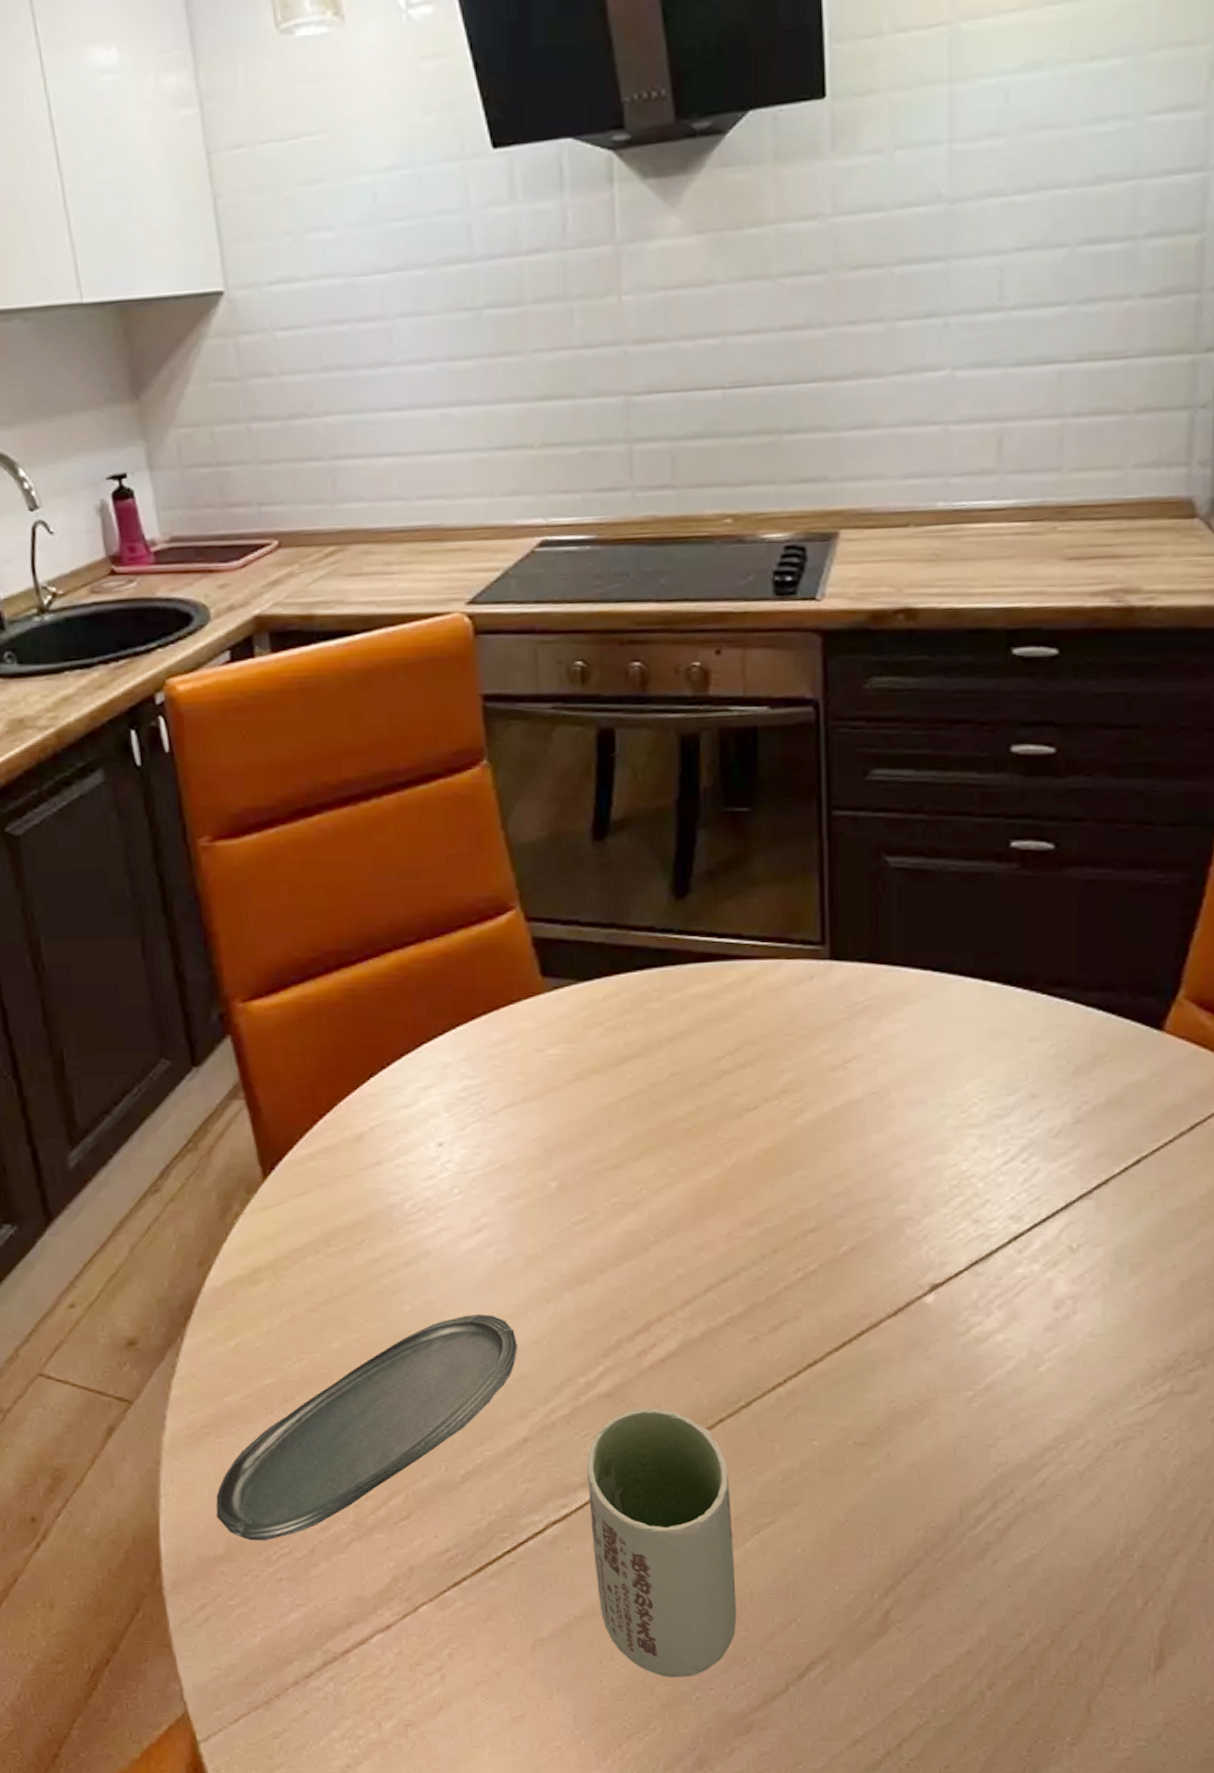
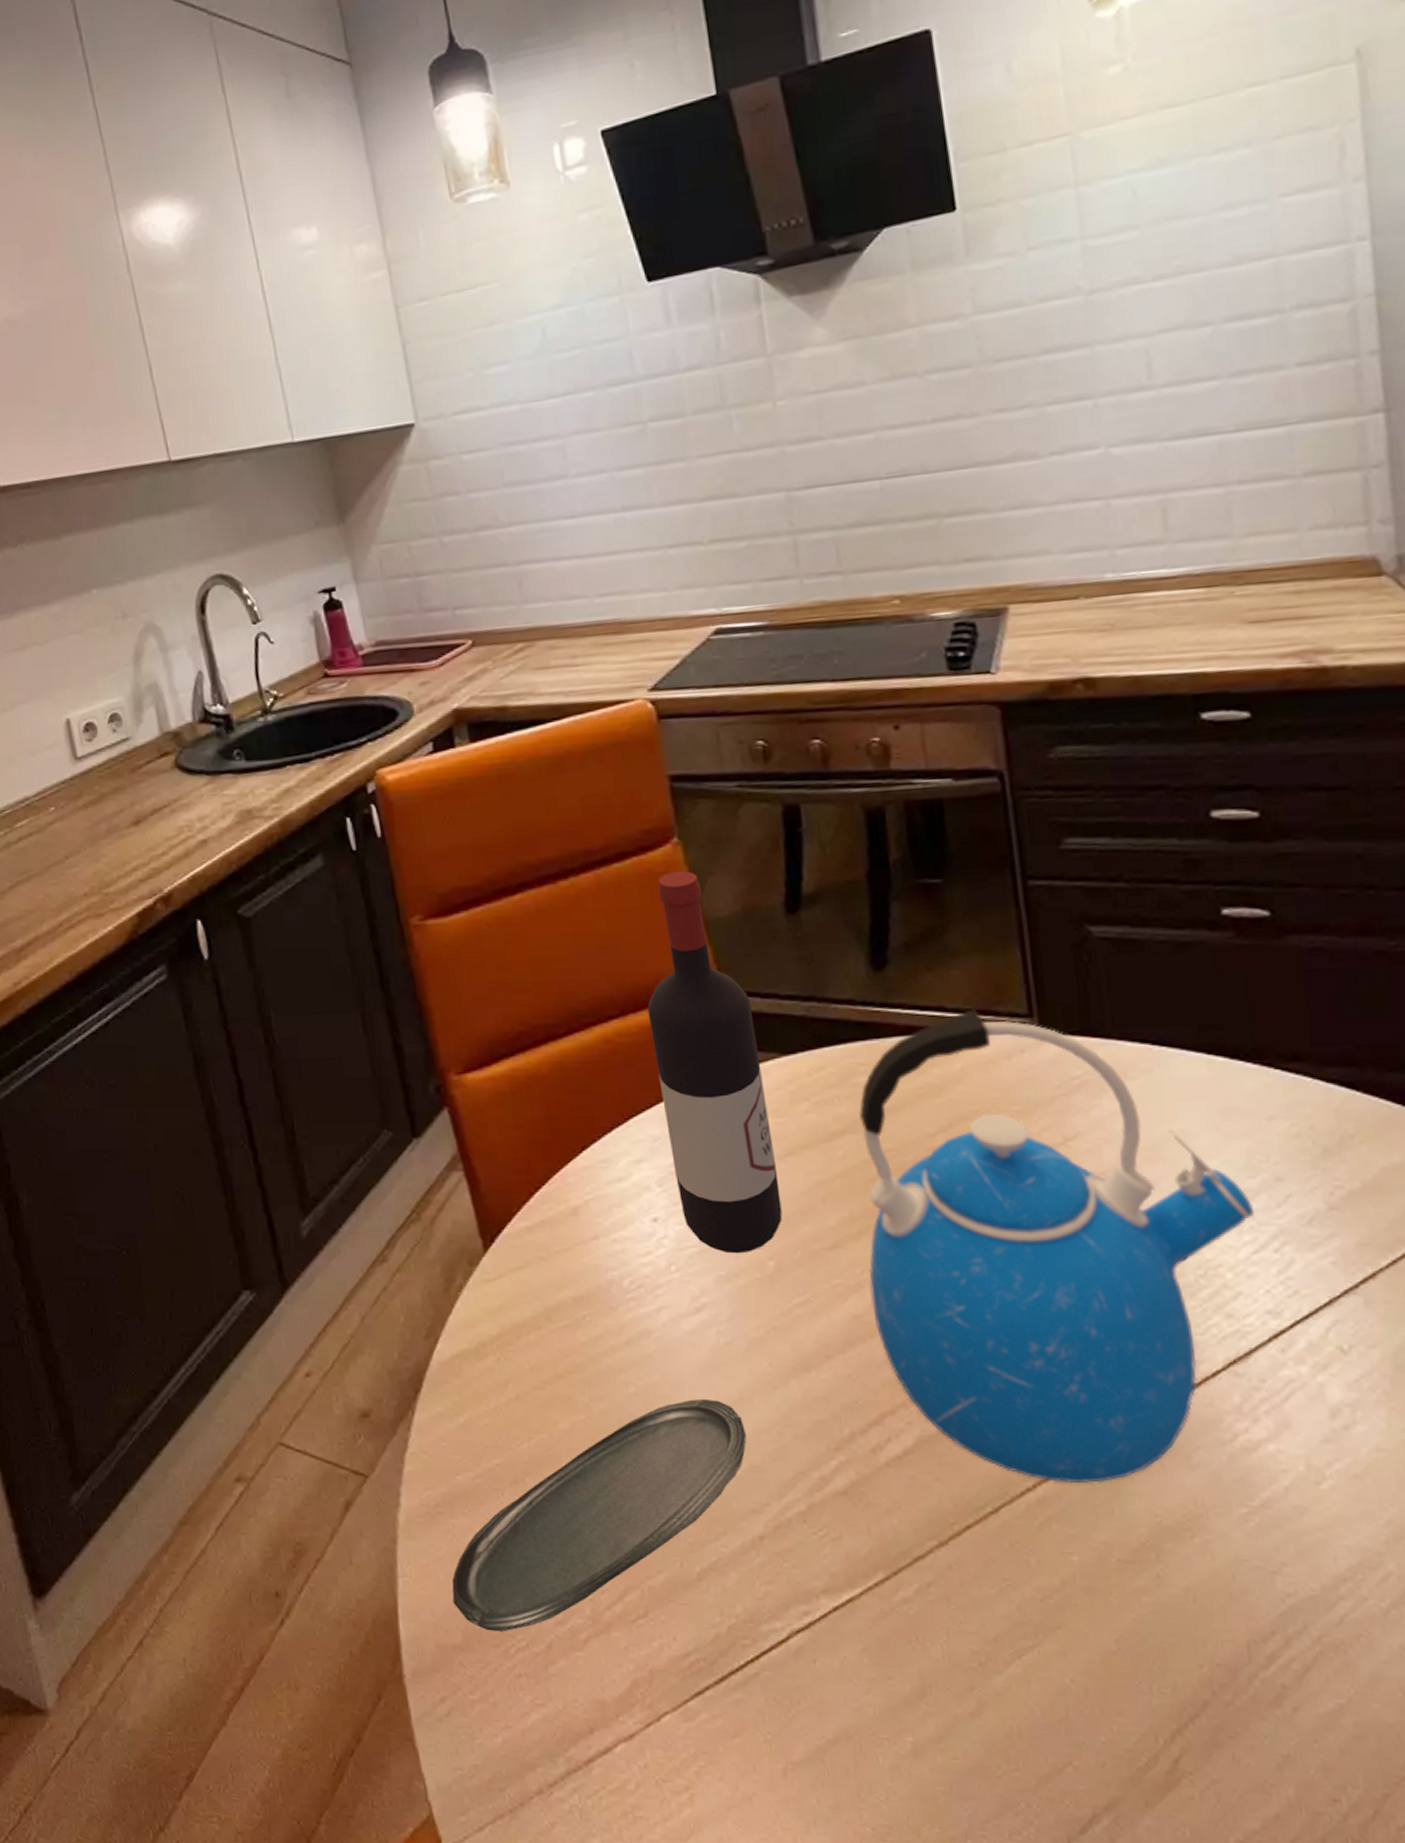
wine bottle: none [445,794,568,1176] -> present [647,870,783,1254]
cup: present [586,1408,737,1677] -> none [826,1509,1005,1821]
kettle: none [647,936,1008,1377] -> present [859,1009,1254,1484]

